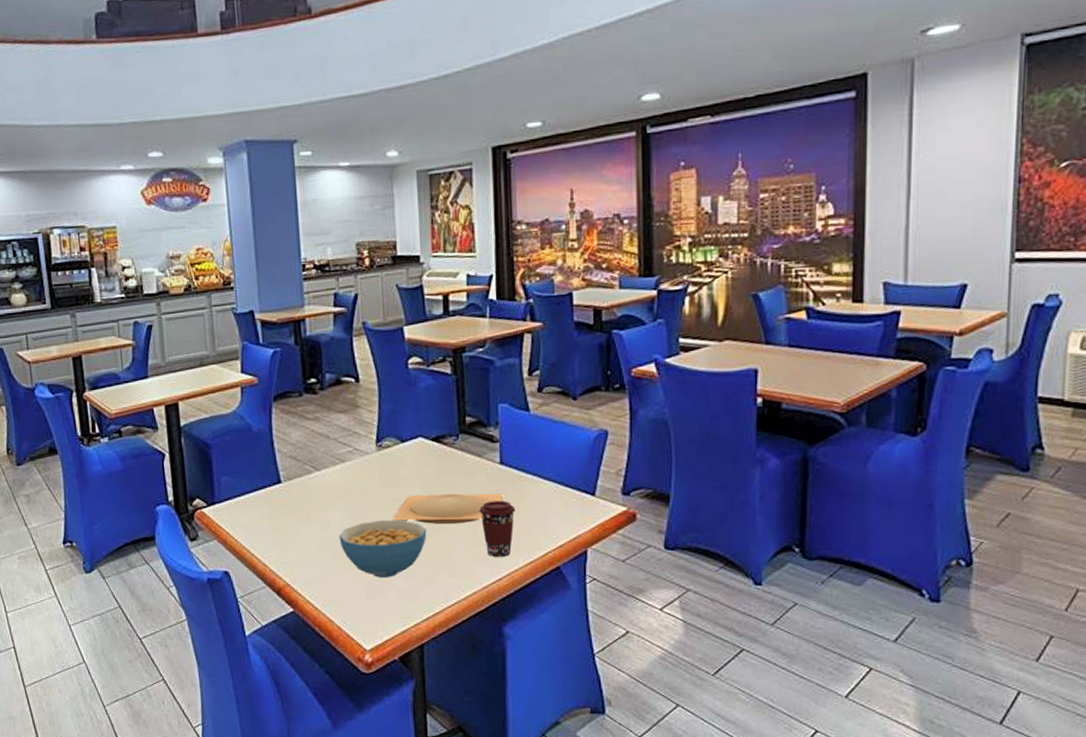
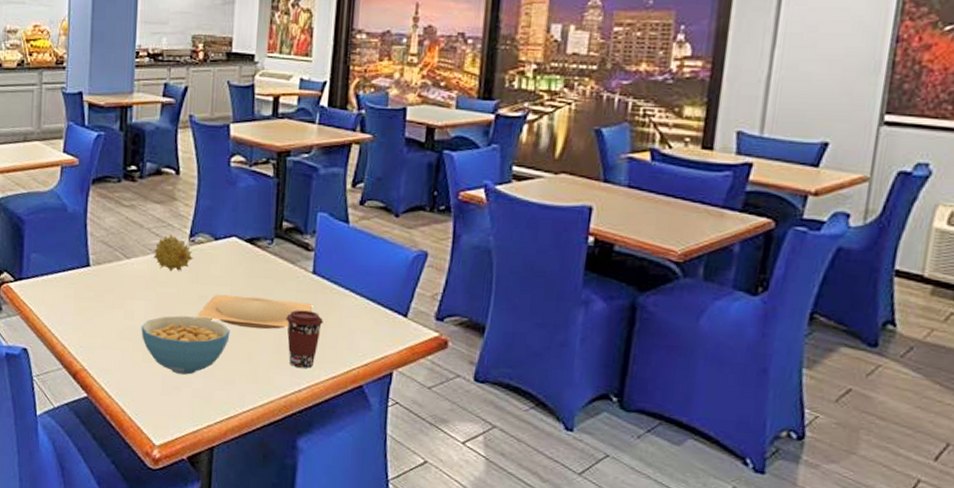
fruit: none [343,442,382,479] -> present [153,235,193,272]

